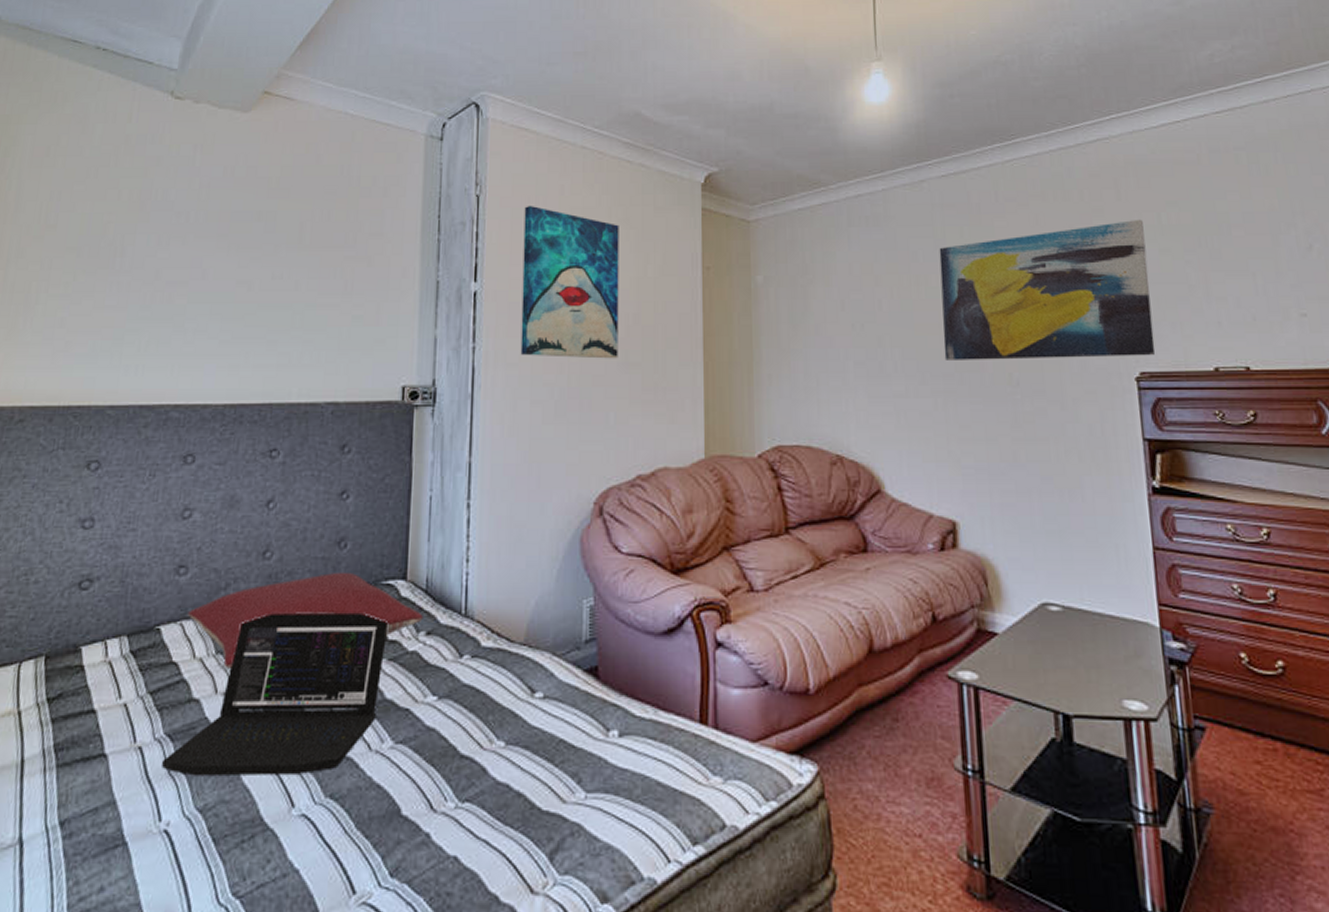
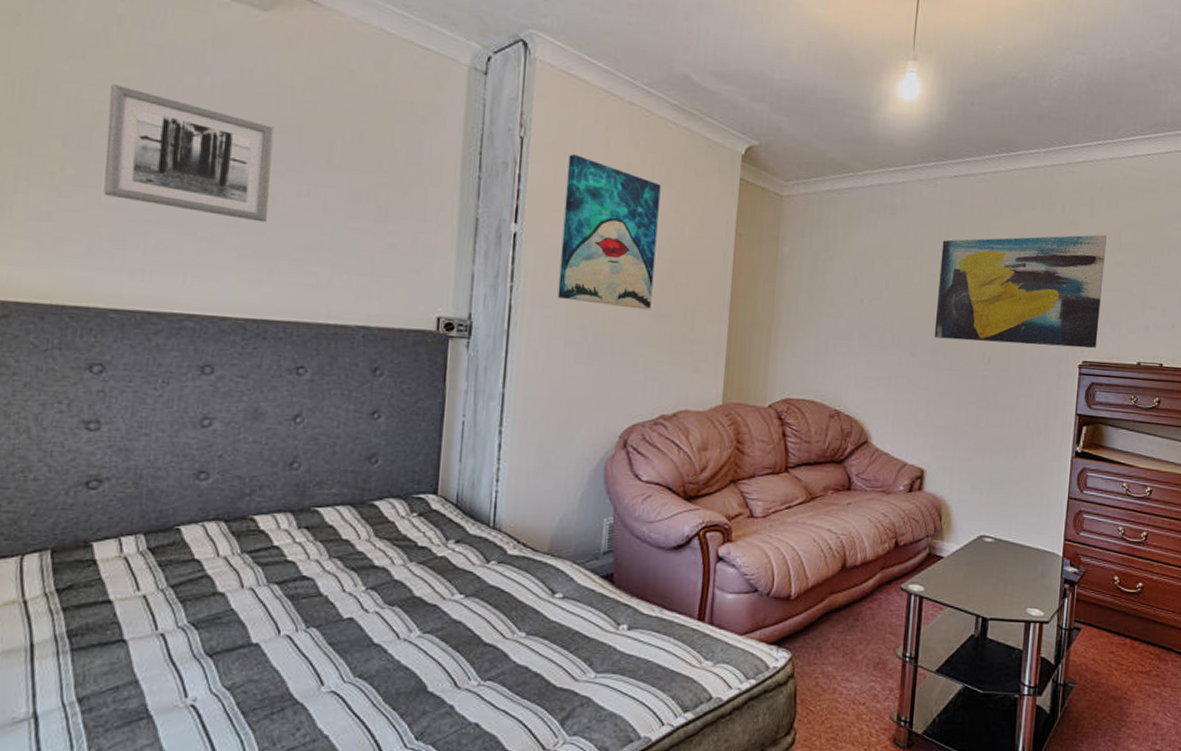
wall art: none [107,196,252,308] -> present [104,84,274,223]
laptop: present [162,612,389,777] -> none [186,519,419,660]
pillow: present [188,572,423,668] -> none [210,484,453,566]

